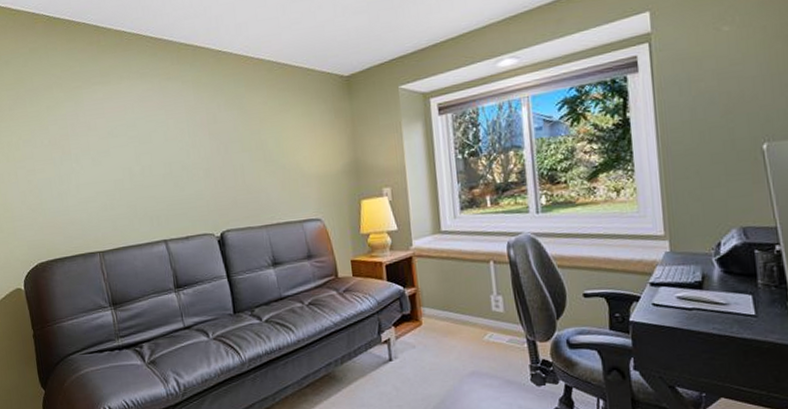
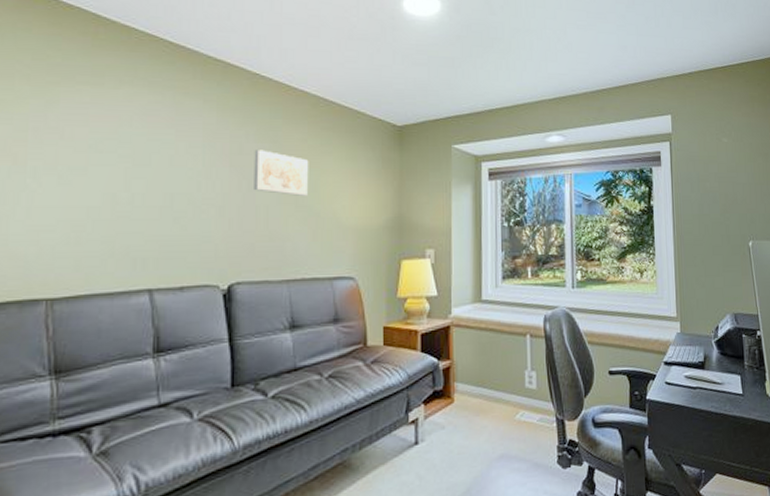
wall art: none [226,116,273,153] -> present [254,149,309,196]

